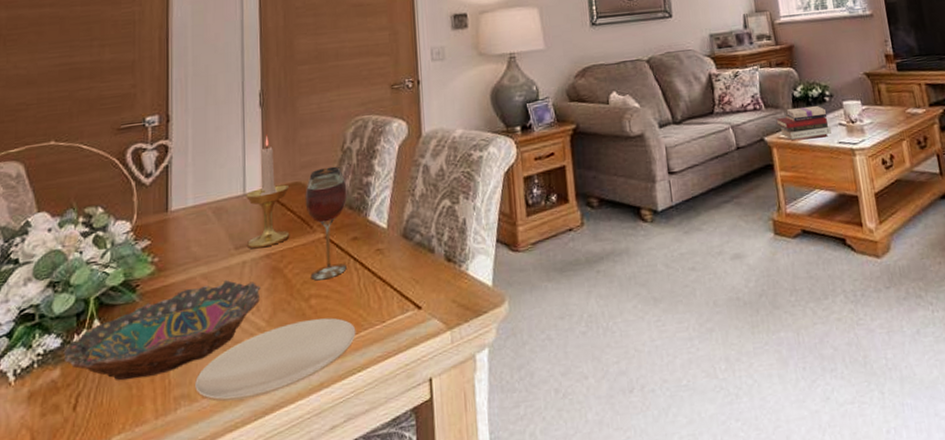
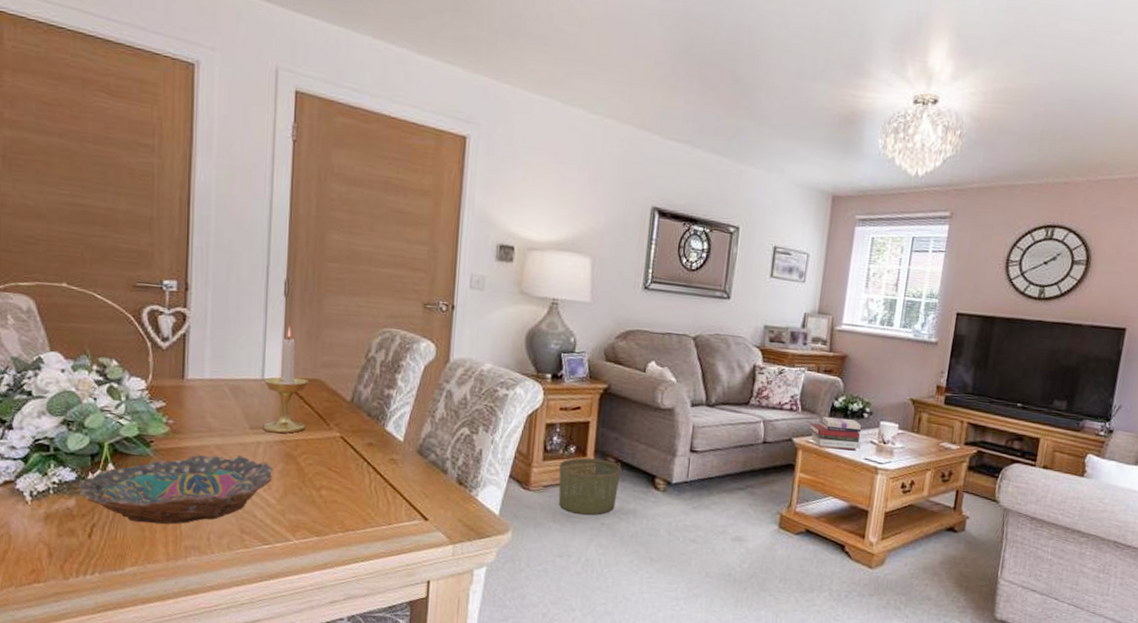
plate: present [195,317,356,402] -> none [205,506,363,563]
wineglass: present [305,166,347,281] -> none [323,371,368,476]
basket: none [543,201,607,267] -> present [558,457,622,515]

